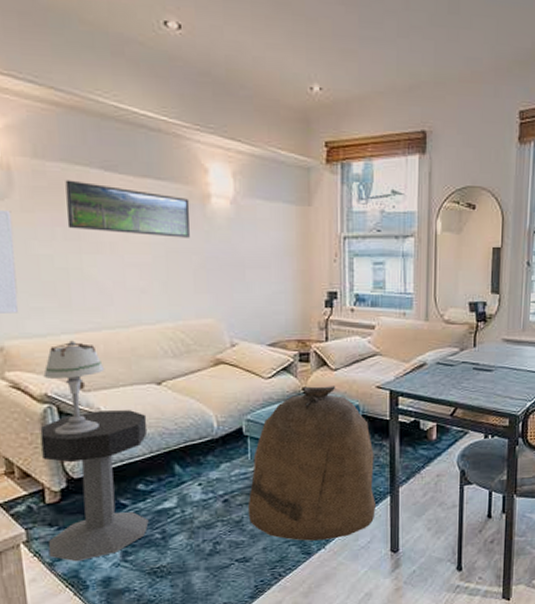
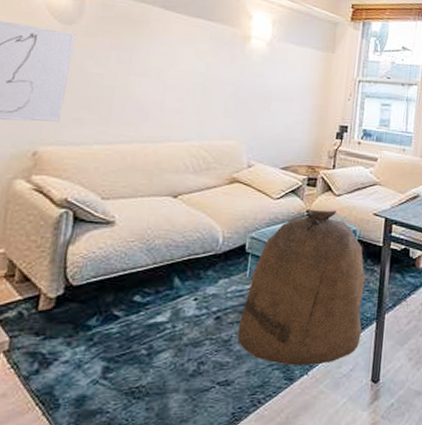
side table: present [40,410,149,562] -> none [27,219,158,377]
table lamp: present [43,340,105,436] -> none [64,150,128,242]
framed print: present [65,180,191,238] -> none [122,13,233,70]

